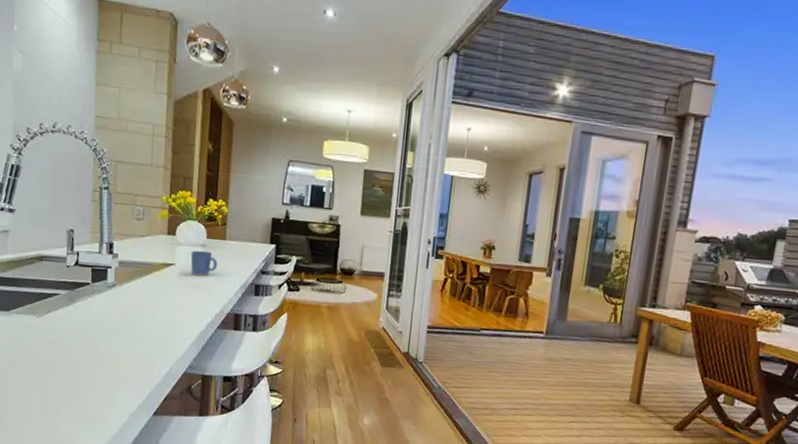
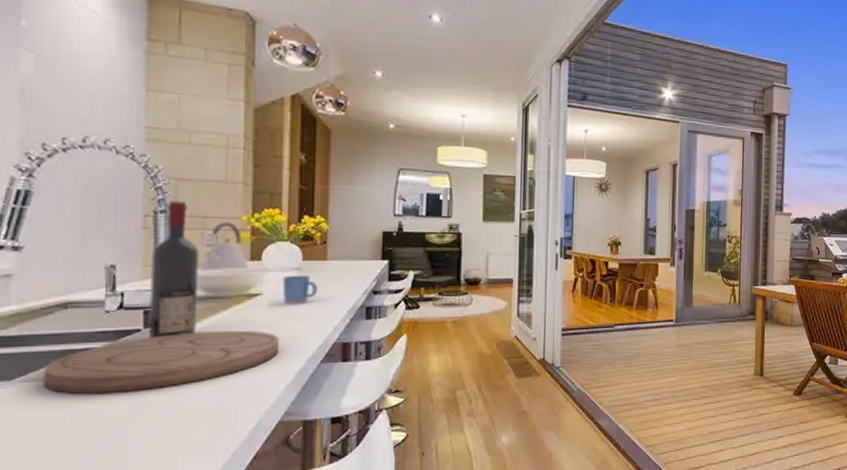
cutting board: none [27,290,186,332] -> present [43,330,279,394]
wine bottle: none [94,180,131,292] -> present [148,201,199,339]
bowl: none [128,239,179,264] -> present [196,267,267,296]
kettle: none [130,200,166,243] -> present [199,222,249,271]

